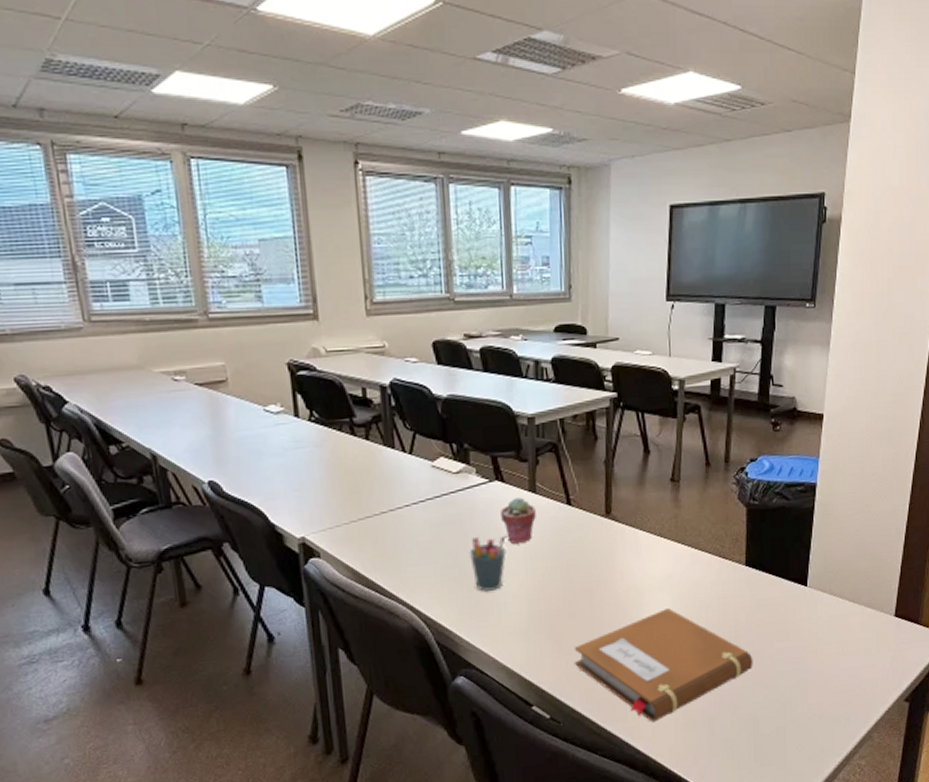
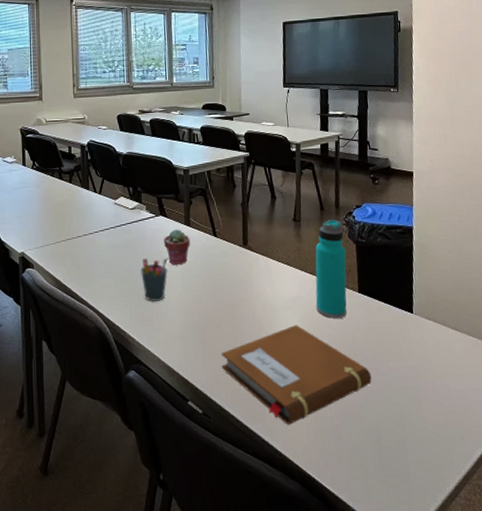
water bottle: none [693,478,735,598] -> present [315,220,347,319]

